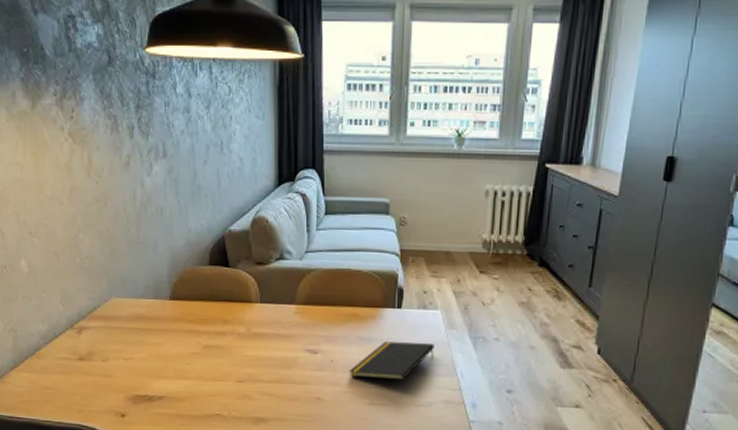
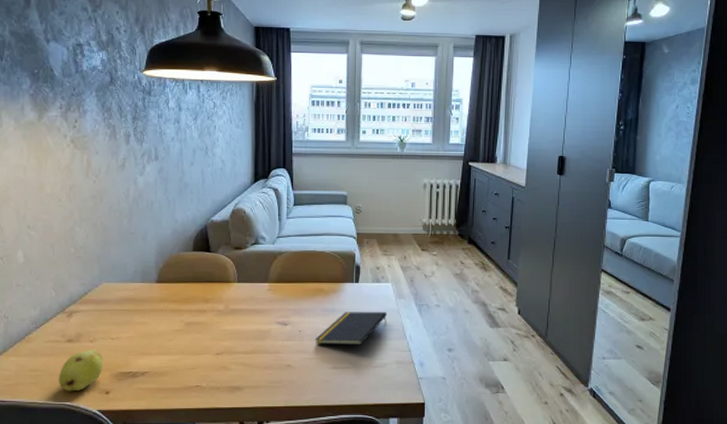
fruit: none [71,369,118,413] -> present [58,349,103,392]

